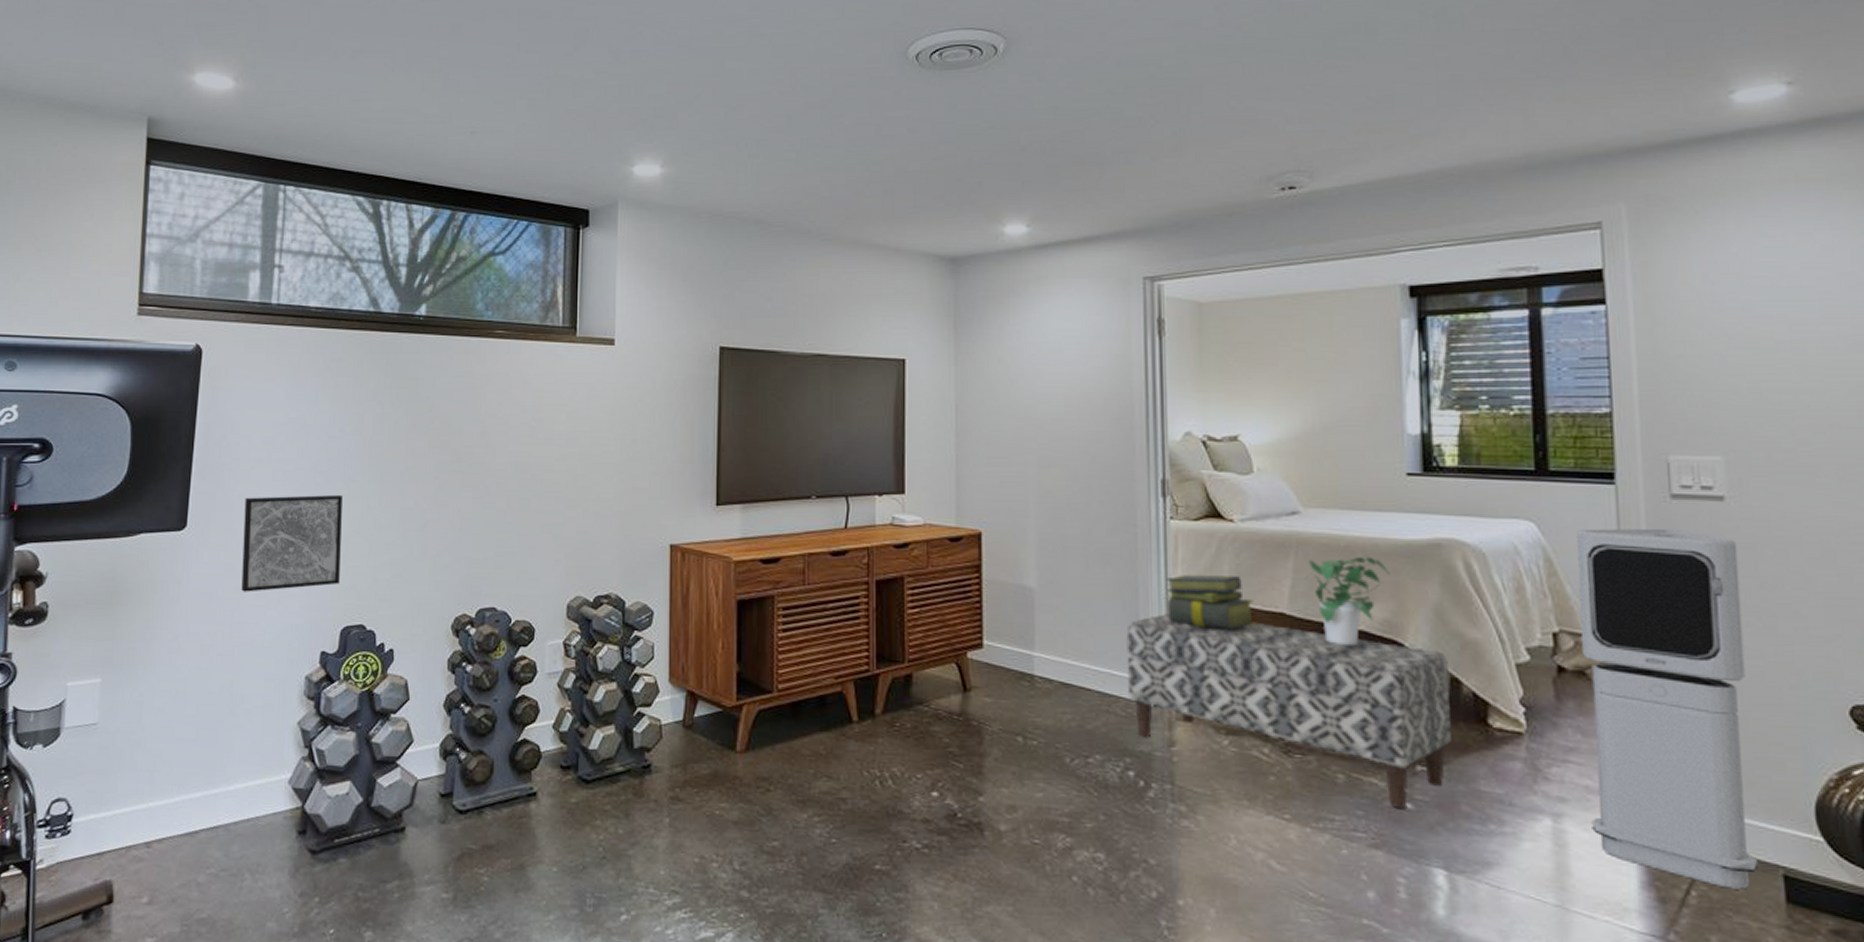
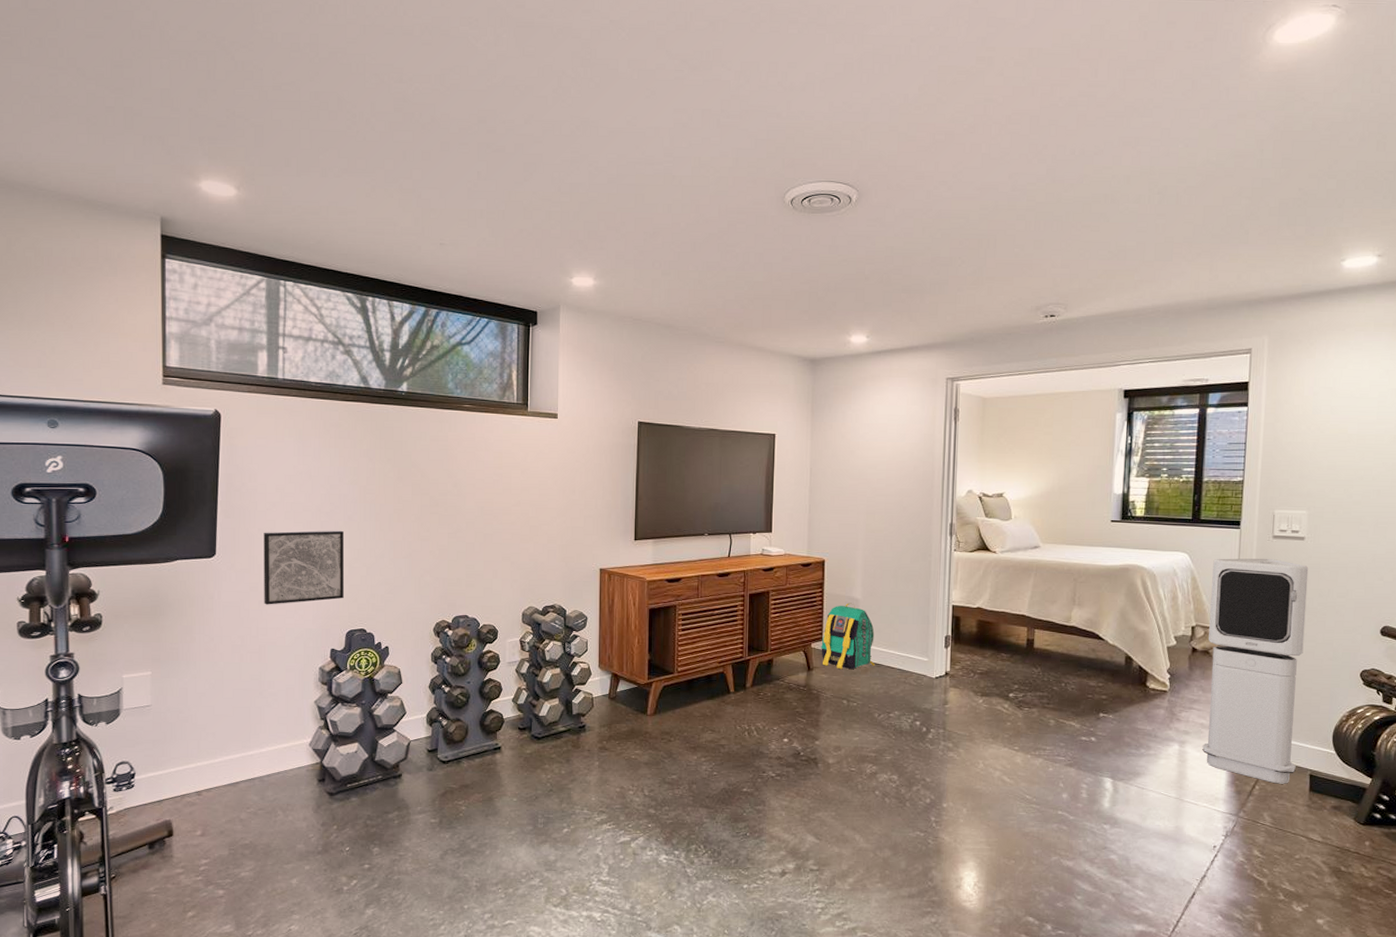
backpack: none [981,593,1061,691] -> present [821,603,875,670]
bench: present [1126,614,1451,809] -> none [918,616,1126,741]
stack of books: present [1166,575,1255,629] -> none [948,589,1005,626]
potted plant: present [1305,556,1390,647] -> none [1040,576,1094,637]

